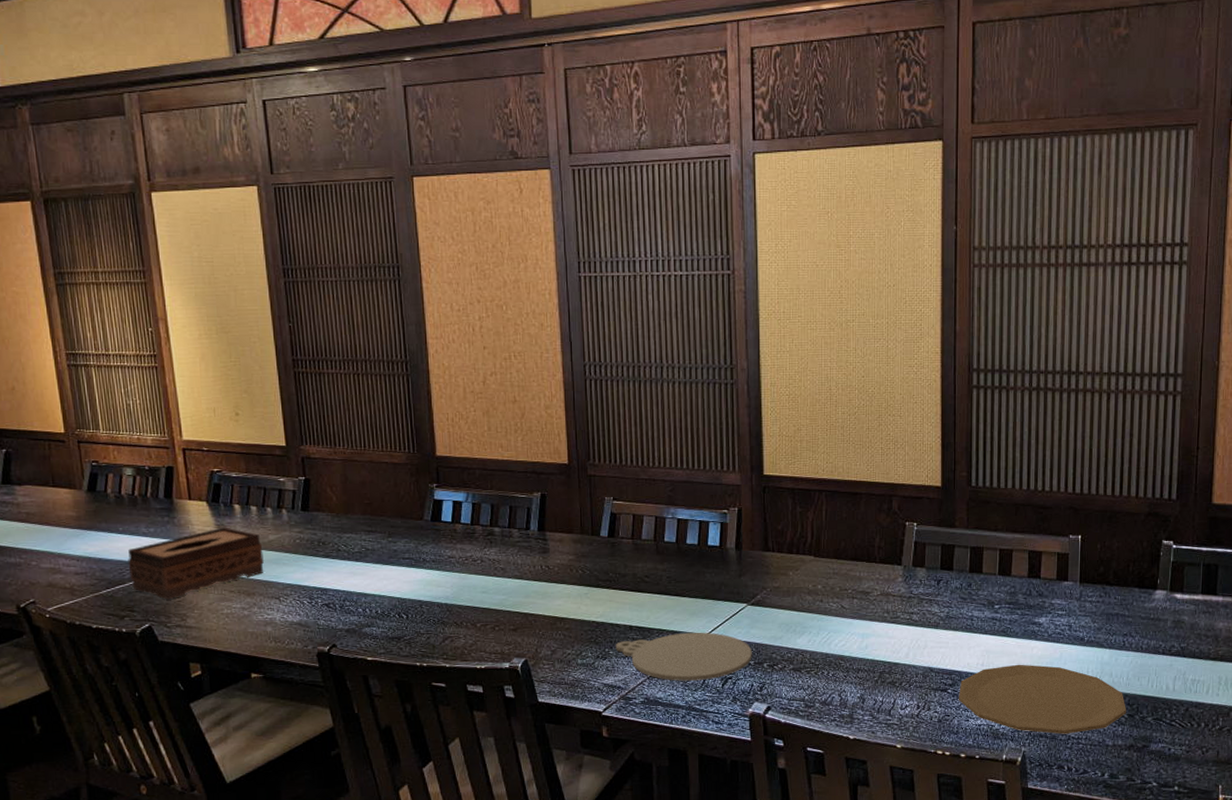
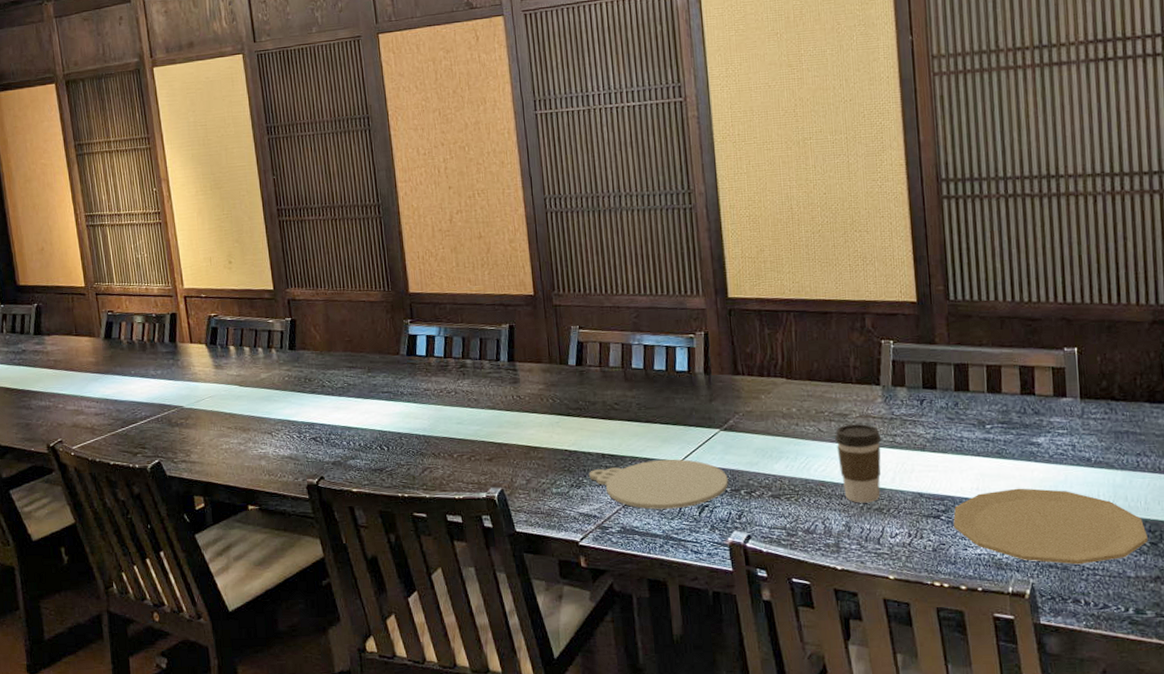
tissue box: present [128,527,264,600] -> none [139,367,257,437]
coffee cup: none [856,601,899,677] -> present [835,423,882,503]

